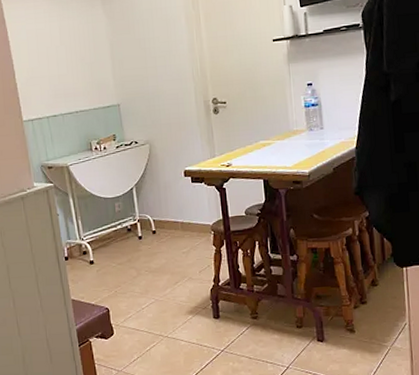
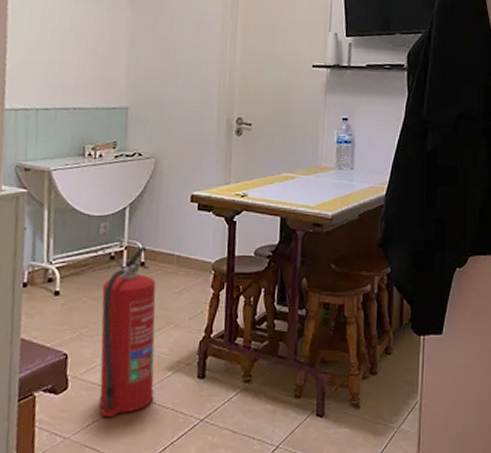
fire extinguisher: none [126,218,181,354] -> present [99,247,156,418]

